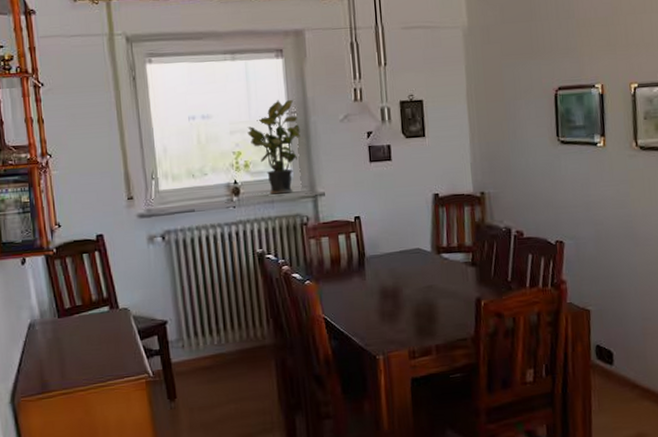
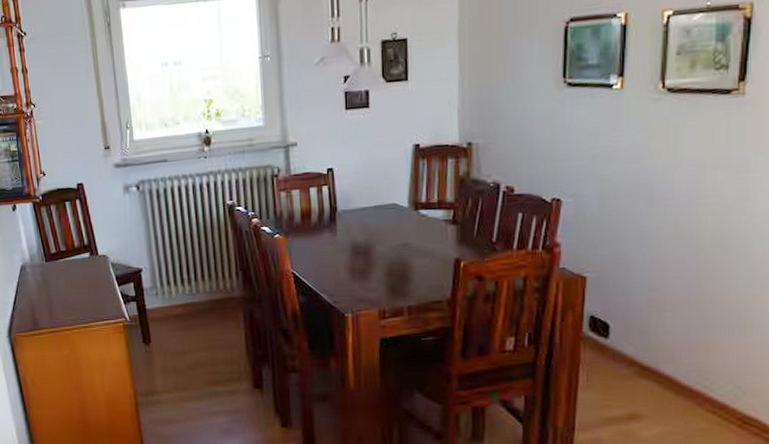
potted plant: present [247,100,301,195] -> none [219,42,273,145]

